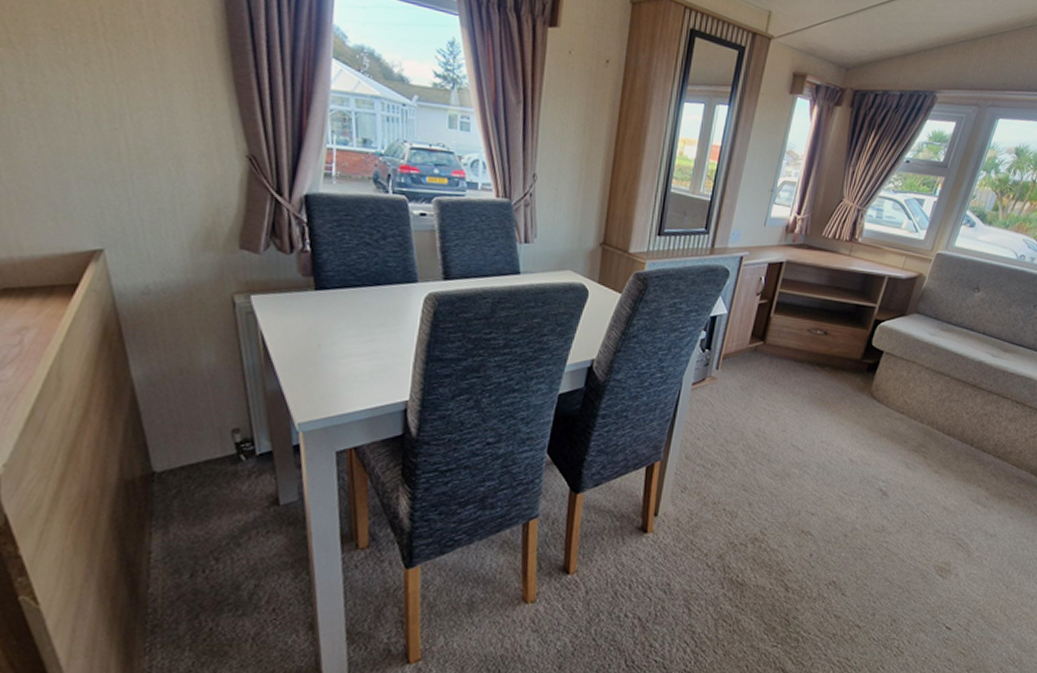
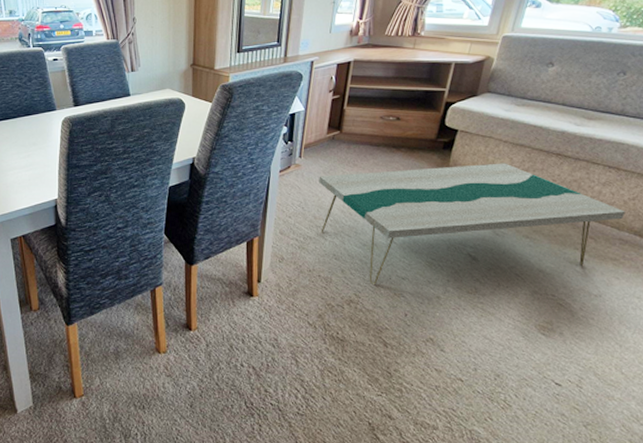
coffee table: none [731,390,1026,520] -> present [319,163,625,284]

